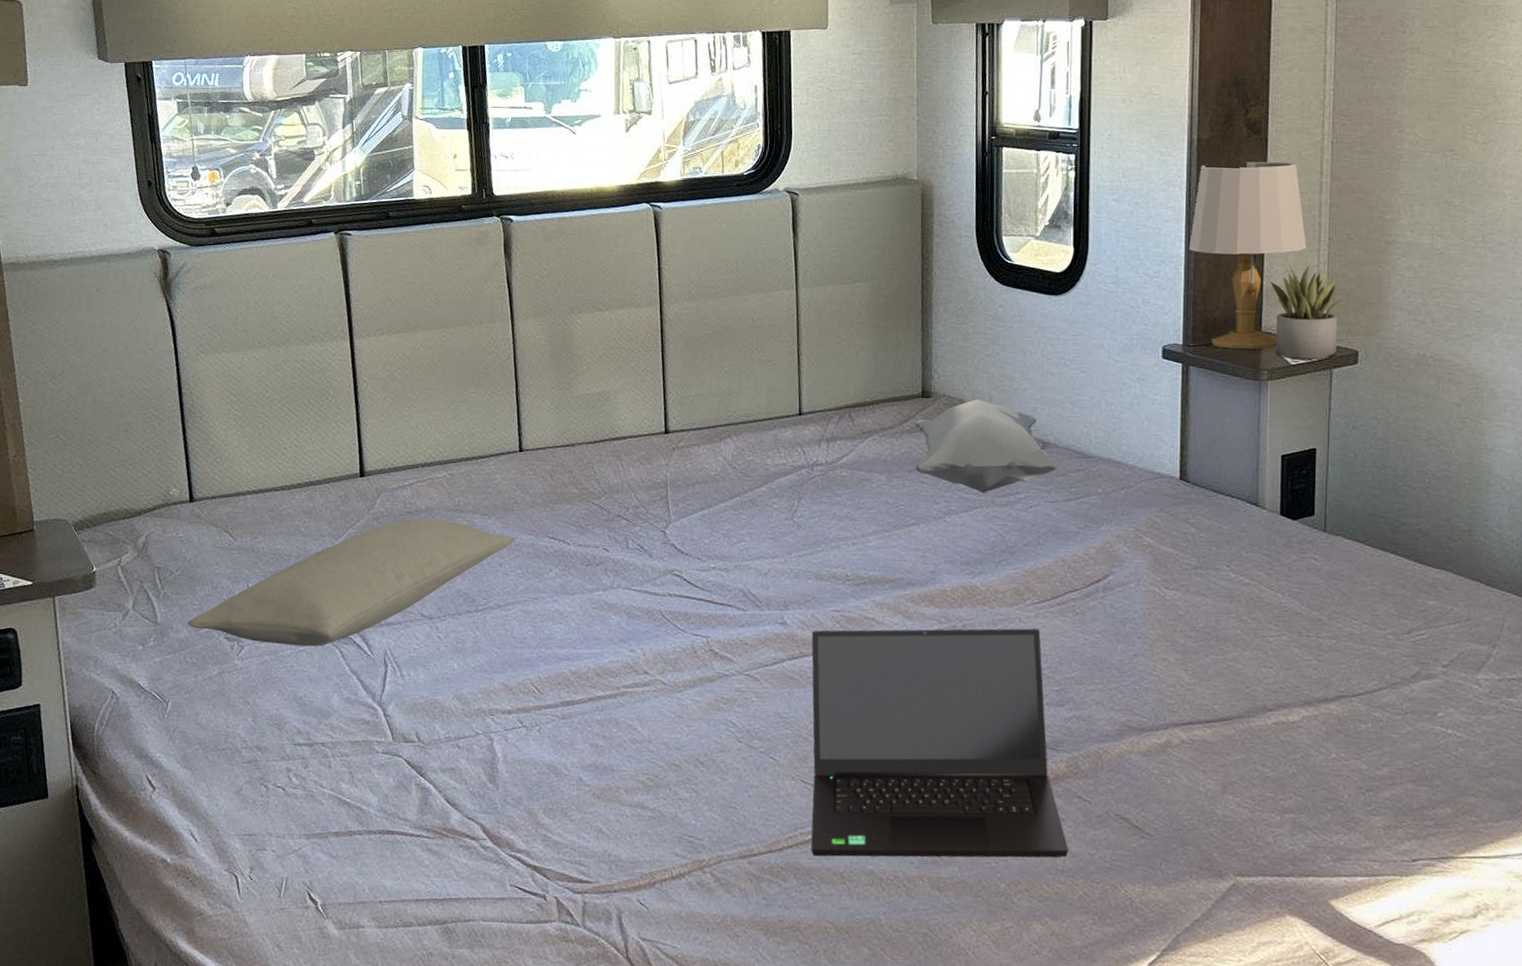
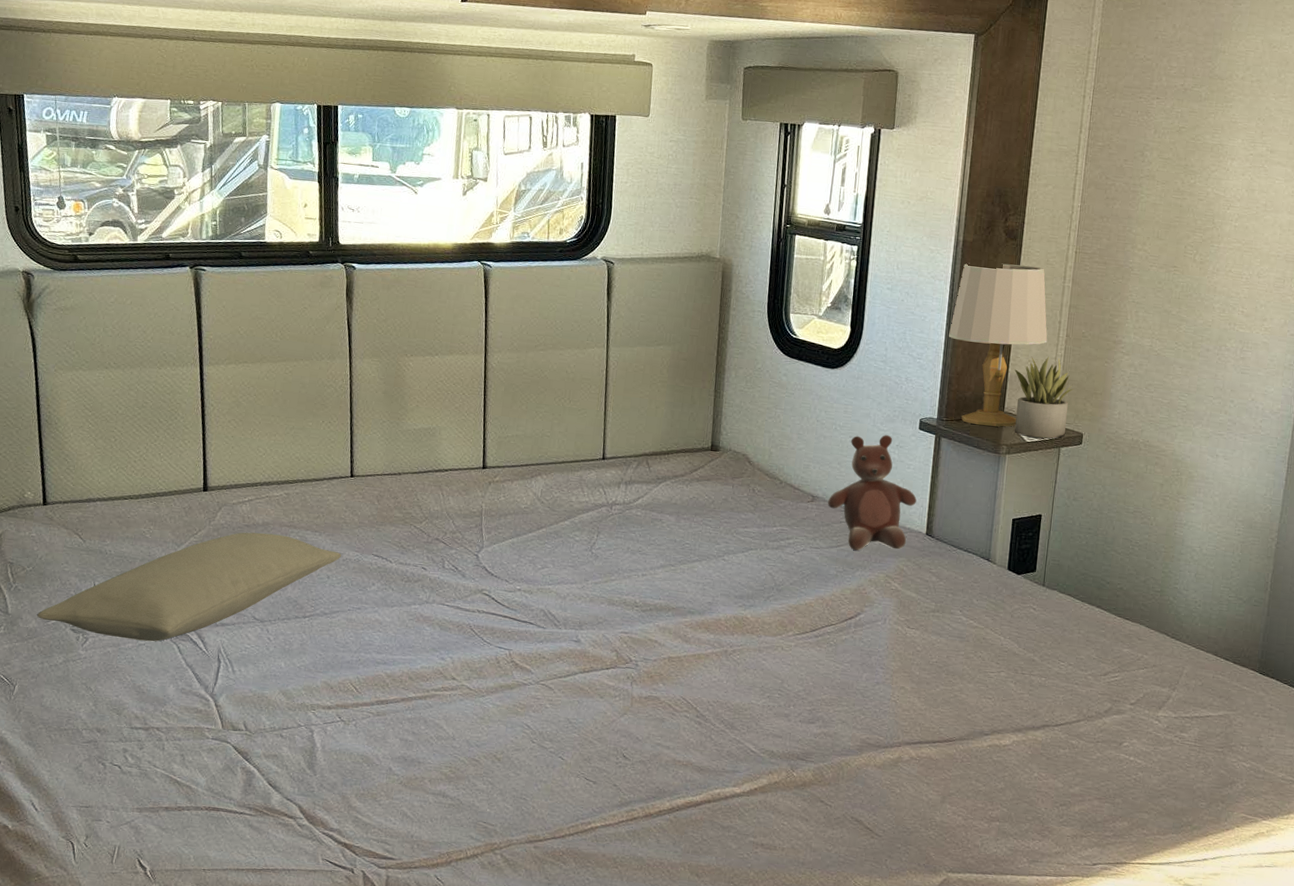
laptop: present [811,628,1068,858] -> none [589,648,810,852]
cushion: present [914,398,1059,493] -> none [701,454,824,537]
teddy bear: none [1062,367,1166,502] -> present [828,435,917,551]

